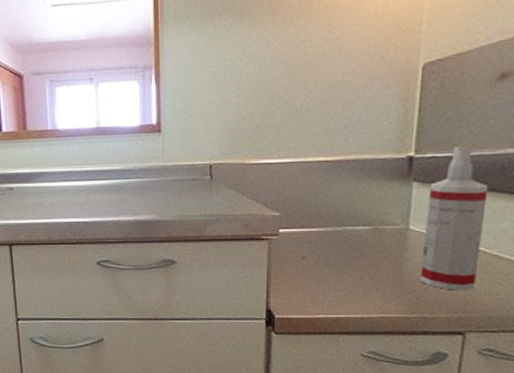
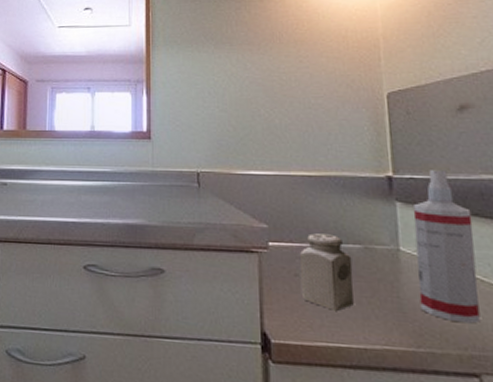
salt shaker: none [307,218,360,287] -> present [299,233,354,311]

